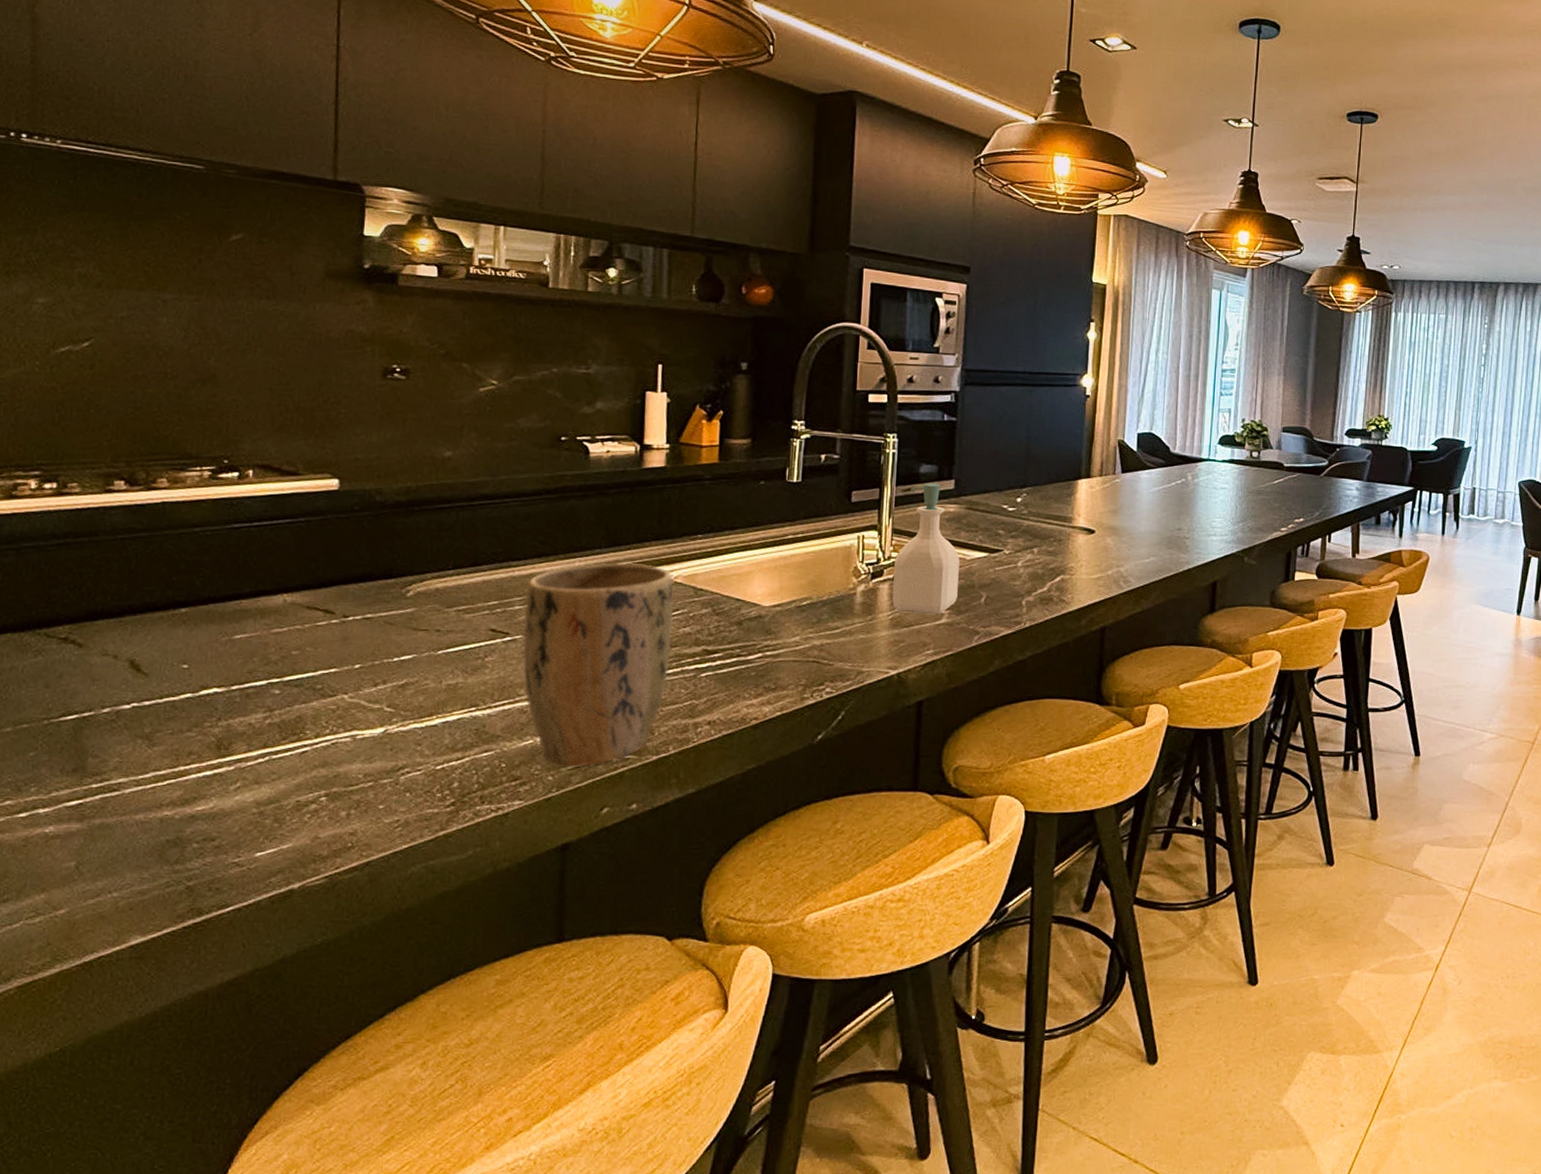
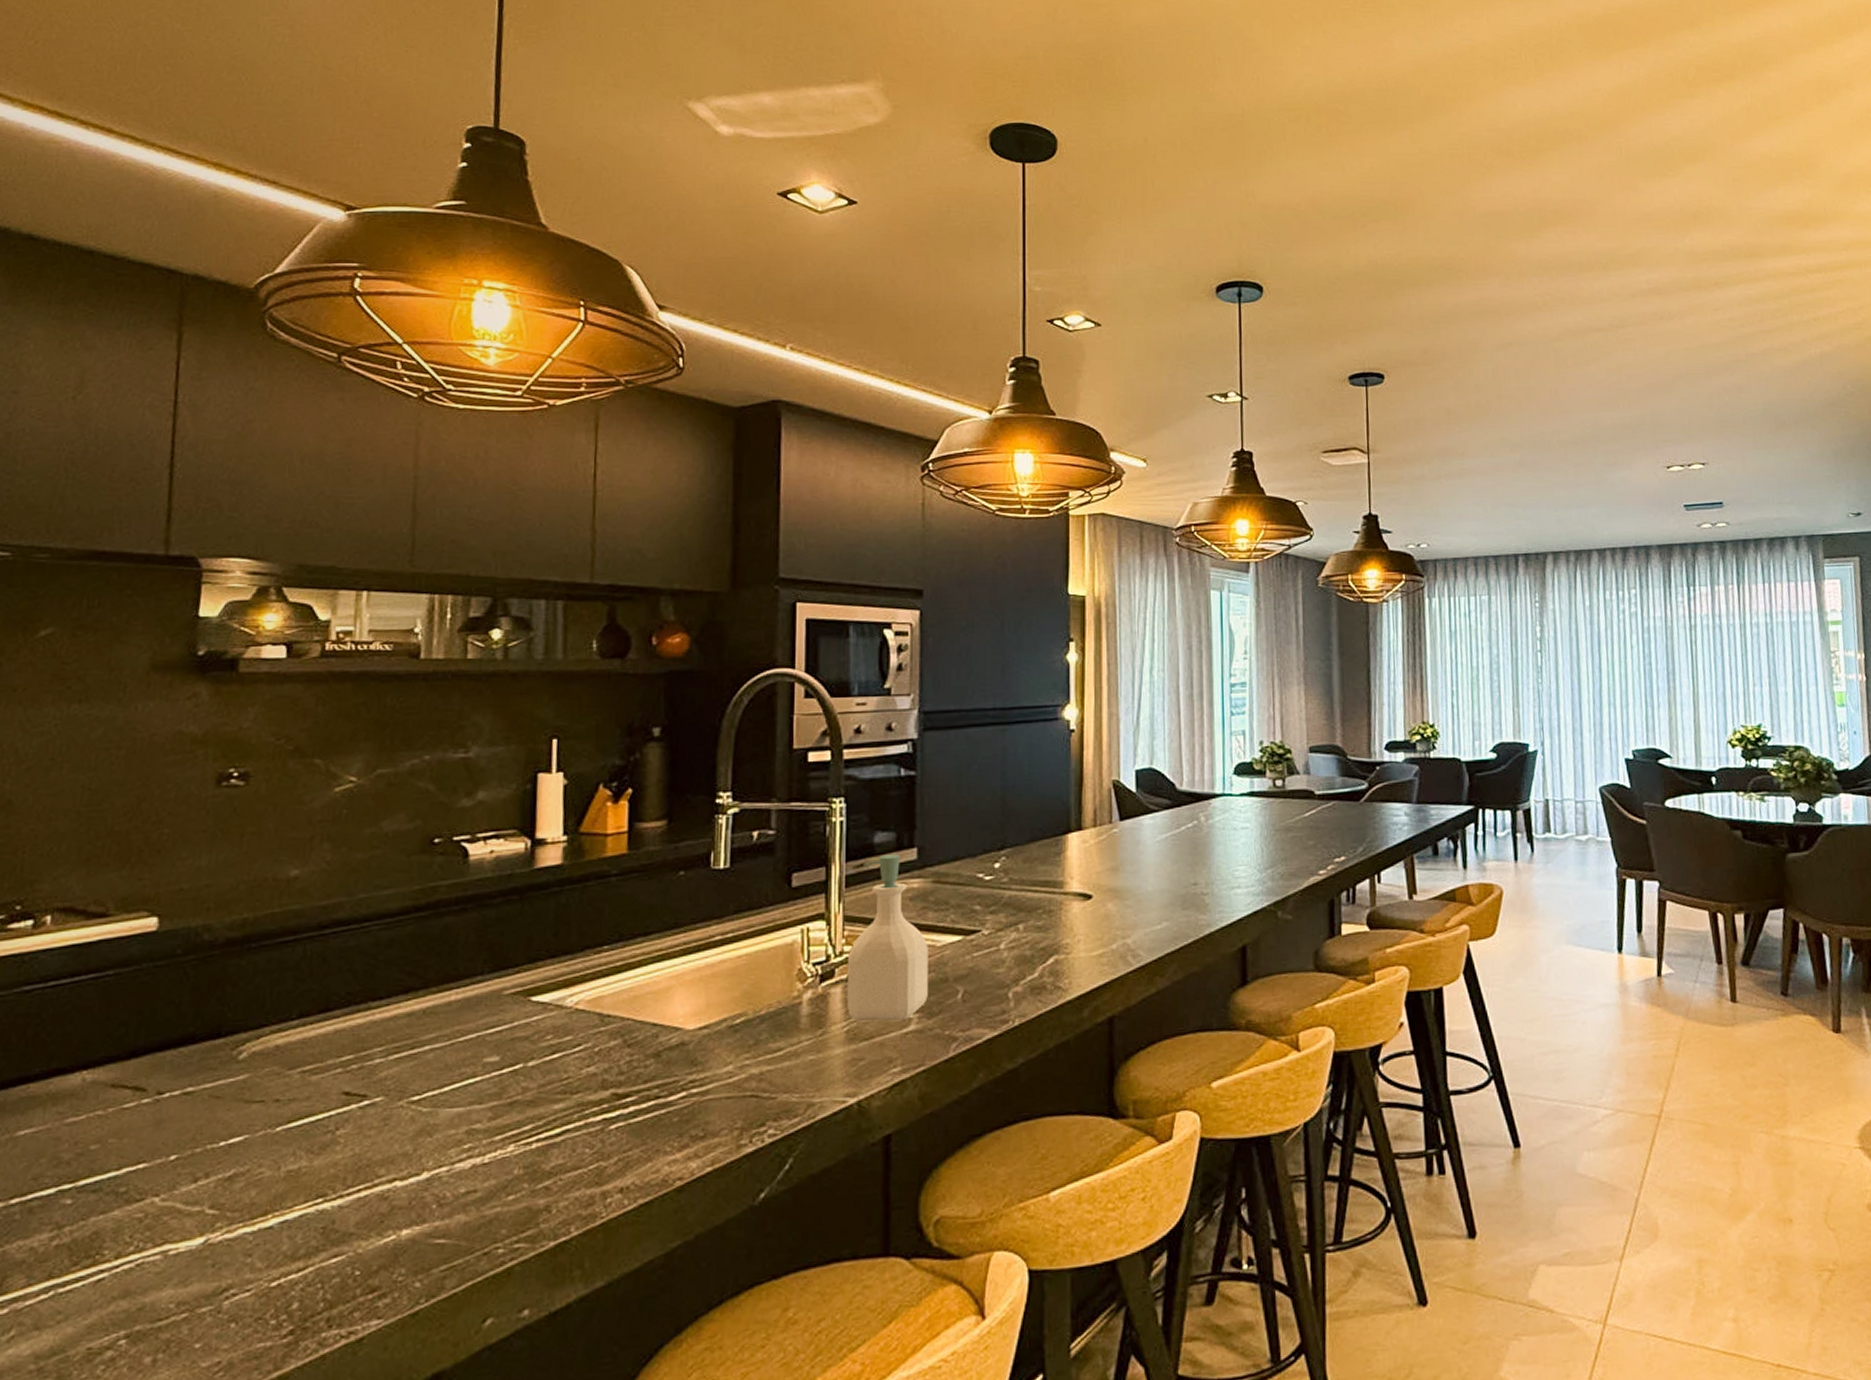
plant pot: present [522,563,674,767] -> none [383,990,575,1267]

